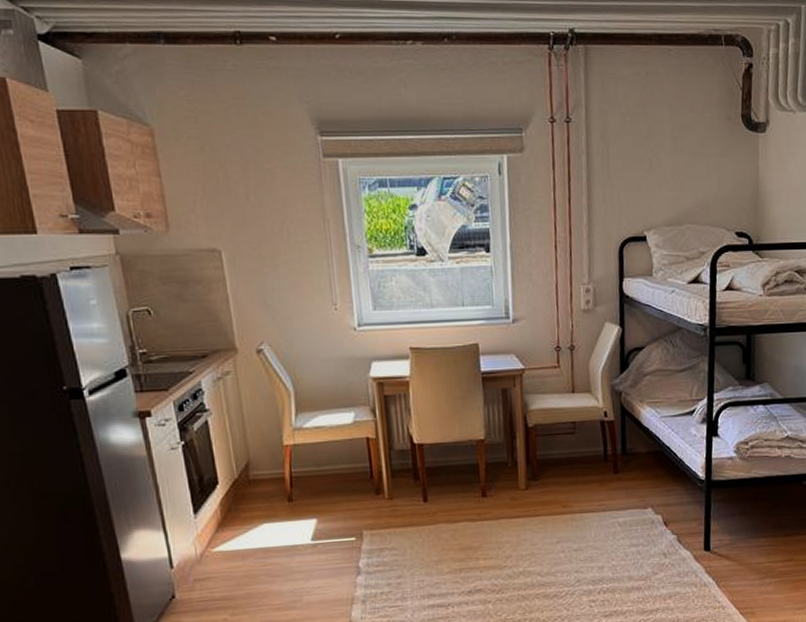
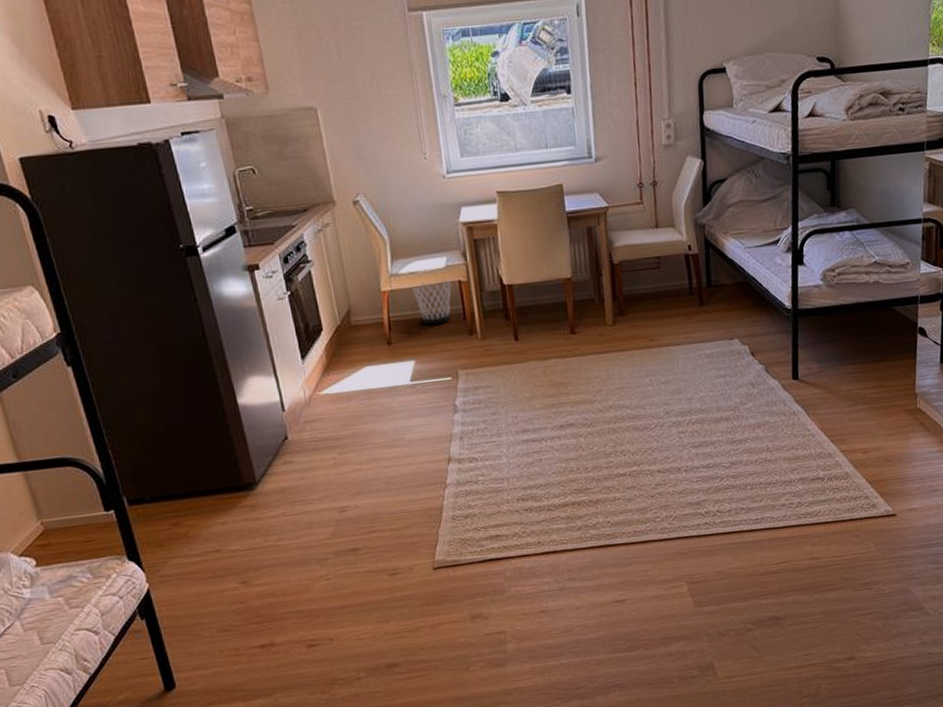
wastebasket: none [316,436,359,482] -> present [412,280,452,325]

